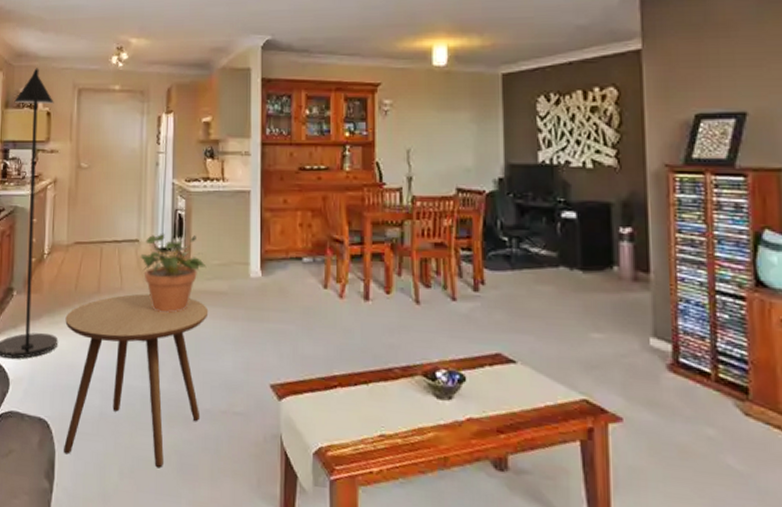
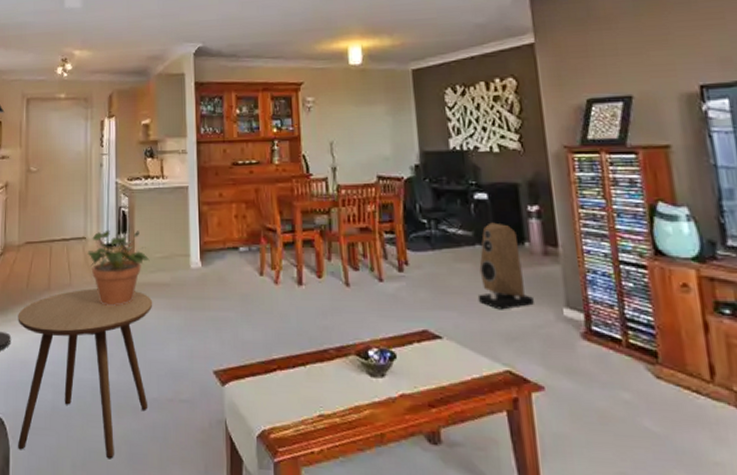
speaker: none [557,243,618,337] -> present [477,222,534,310]

